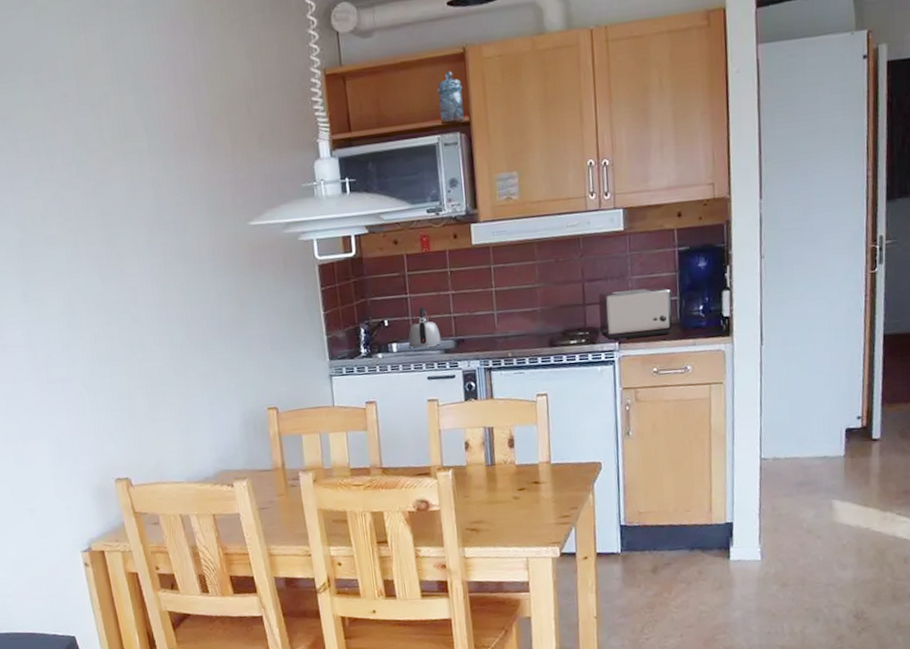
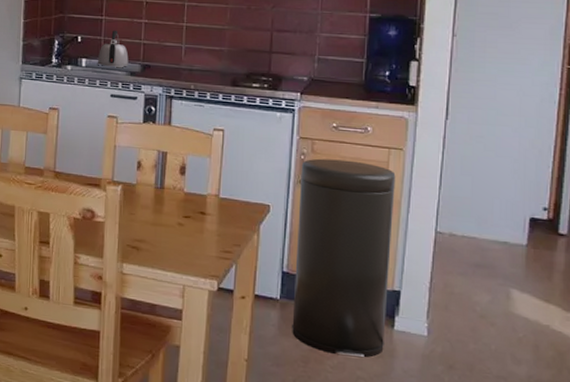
toaster: present [598,287,672,340] -> none [283,43,358,94]
pedal bin: none [627,402,722,595] -> present [292,158,396,359]

